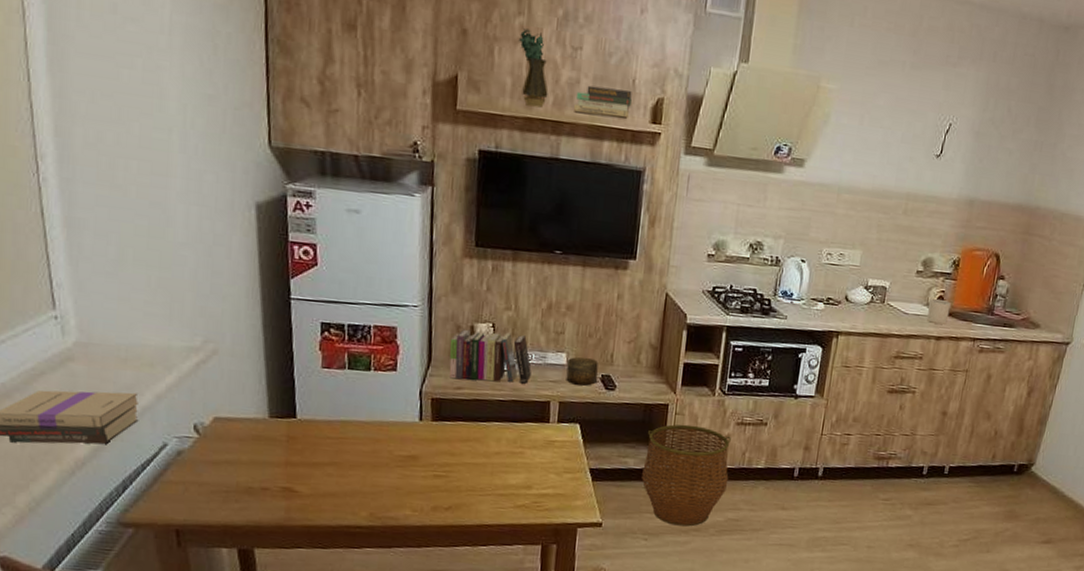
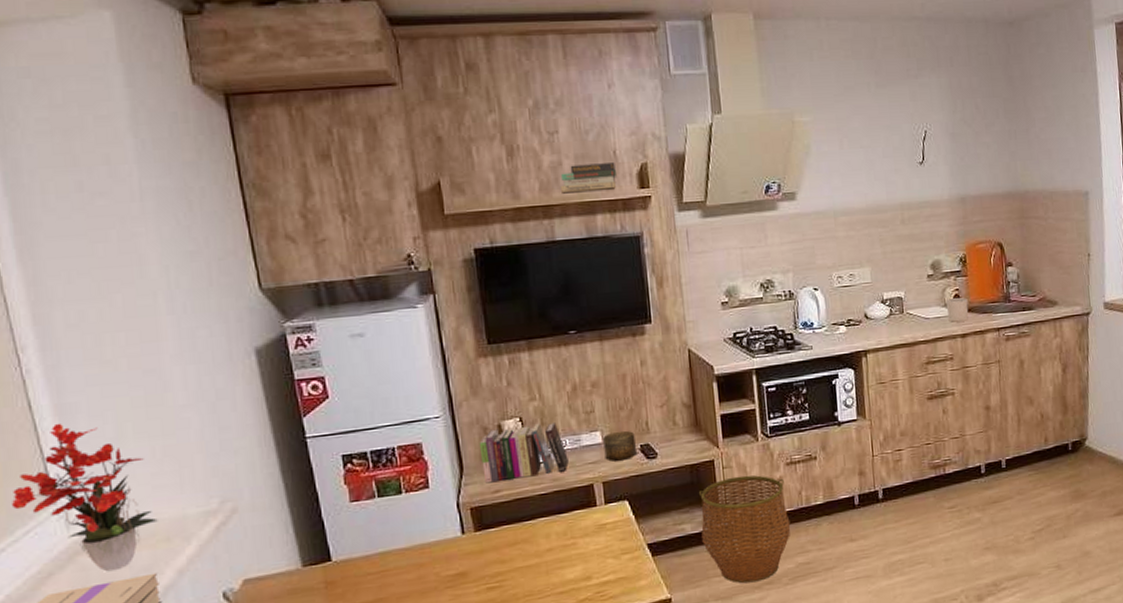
potted flower: none [15,234,145,383] -> present [11,423,158,572]
vase: present [518,27,549,108] -> none [493,123,534,198]

